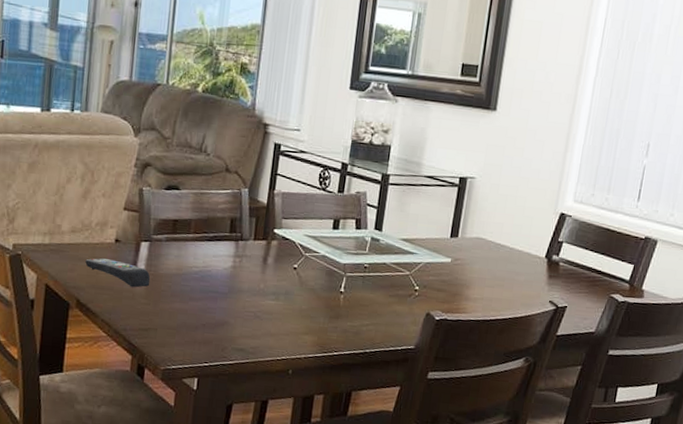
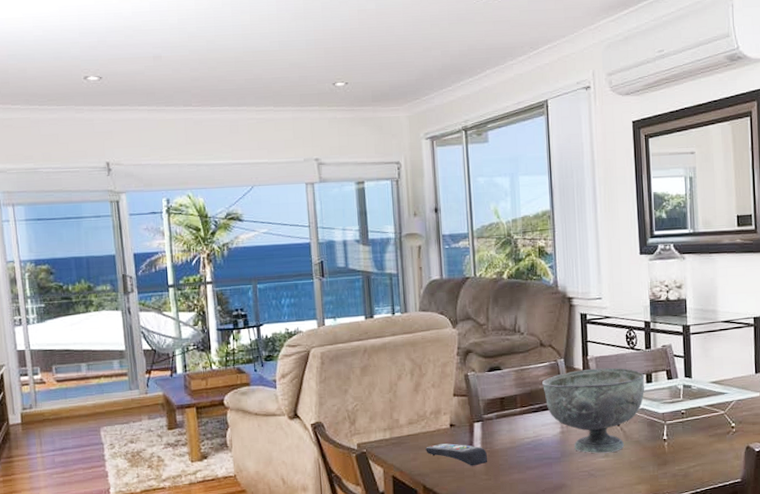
decorative bowl: none [221,203,332,297] -> present [542,367,645,454]

